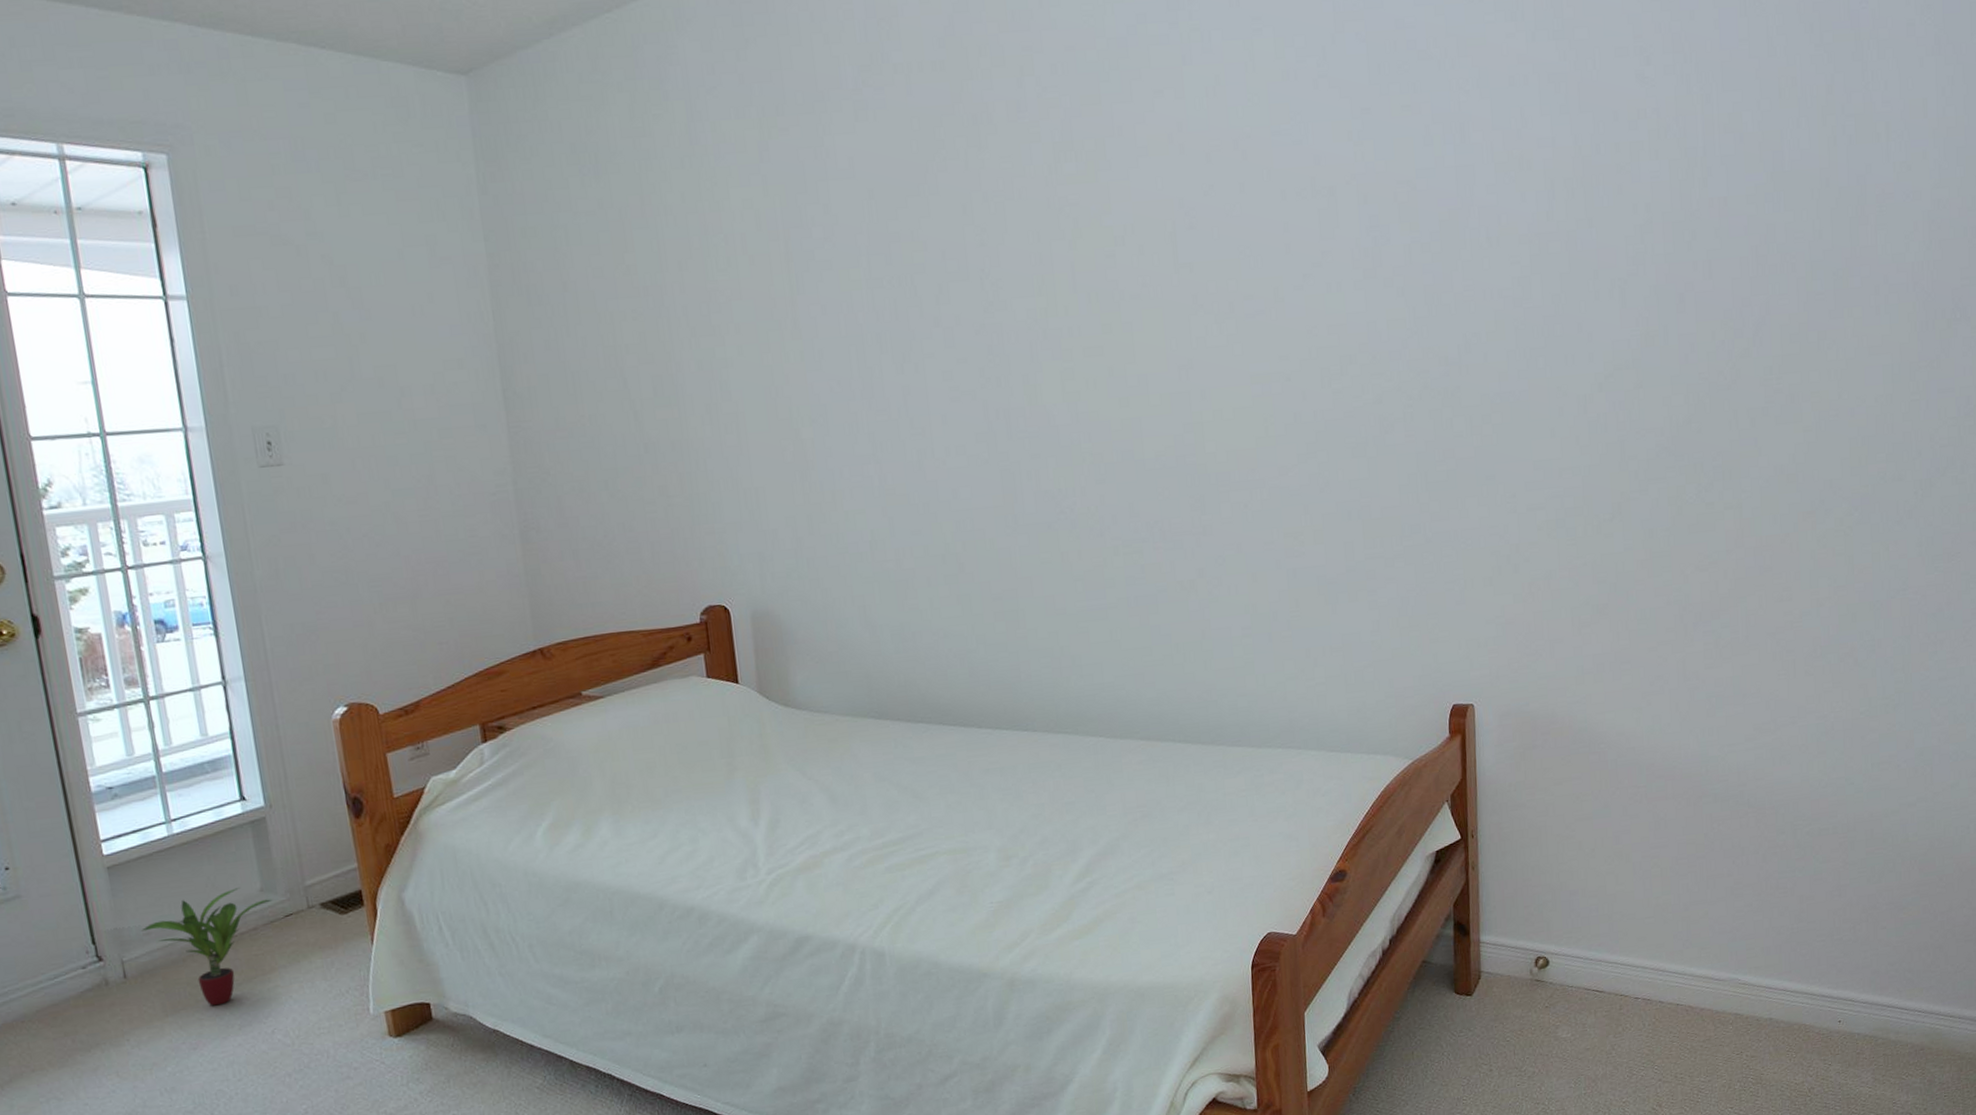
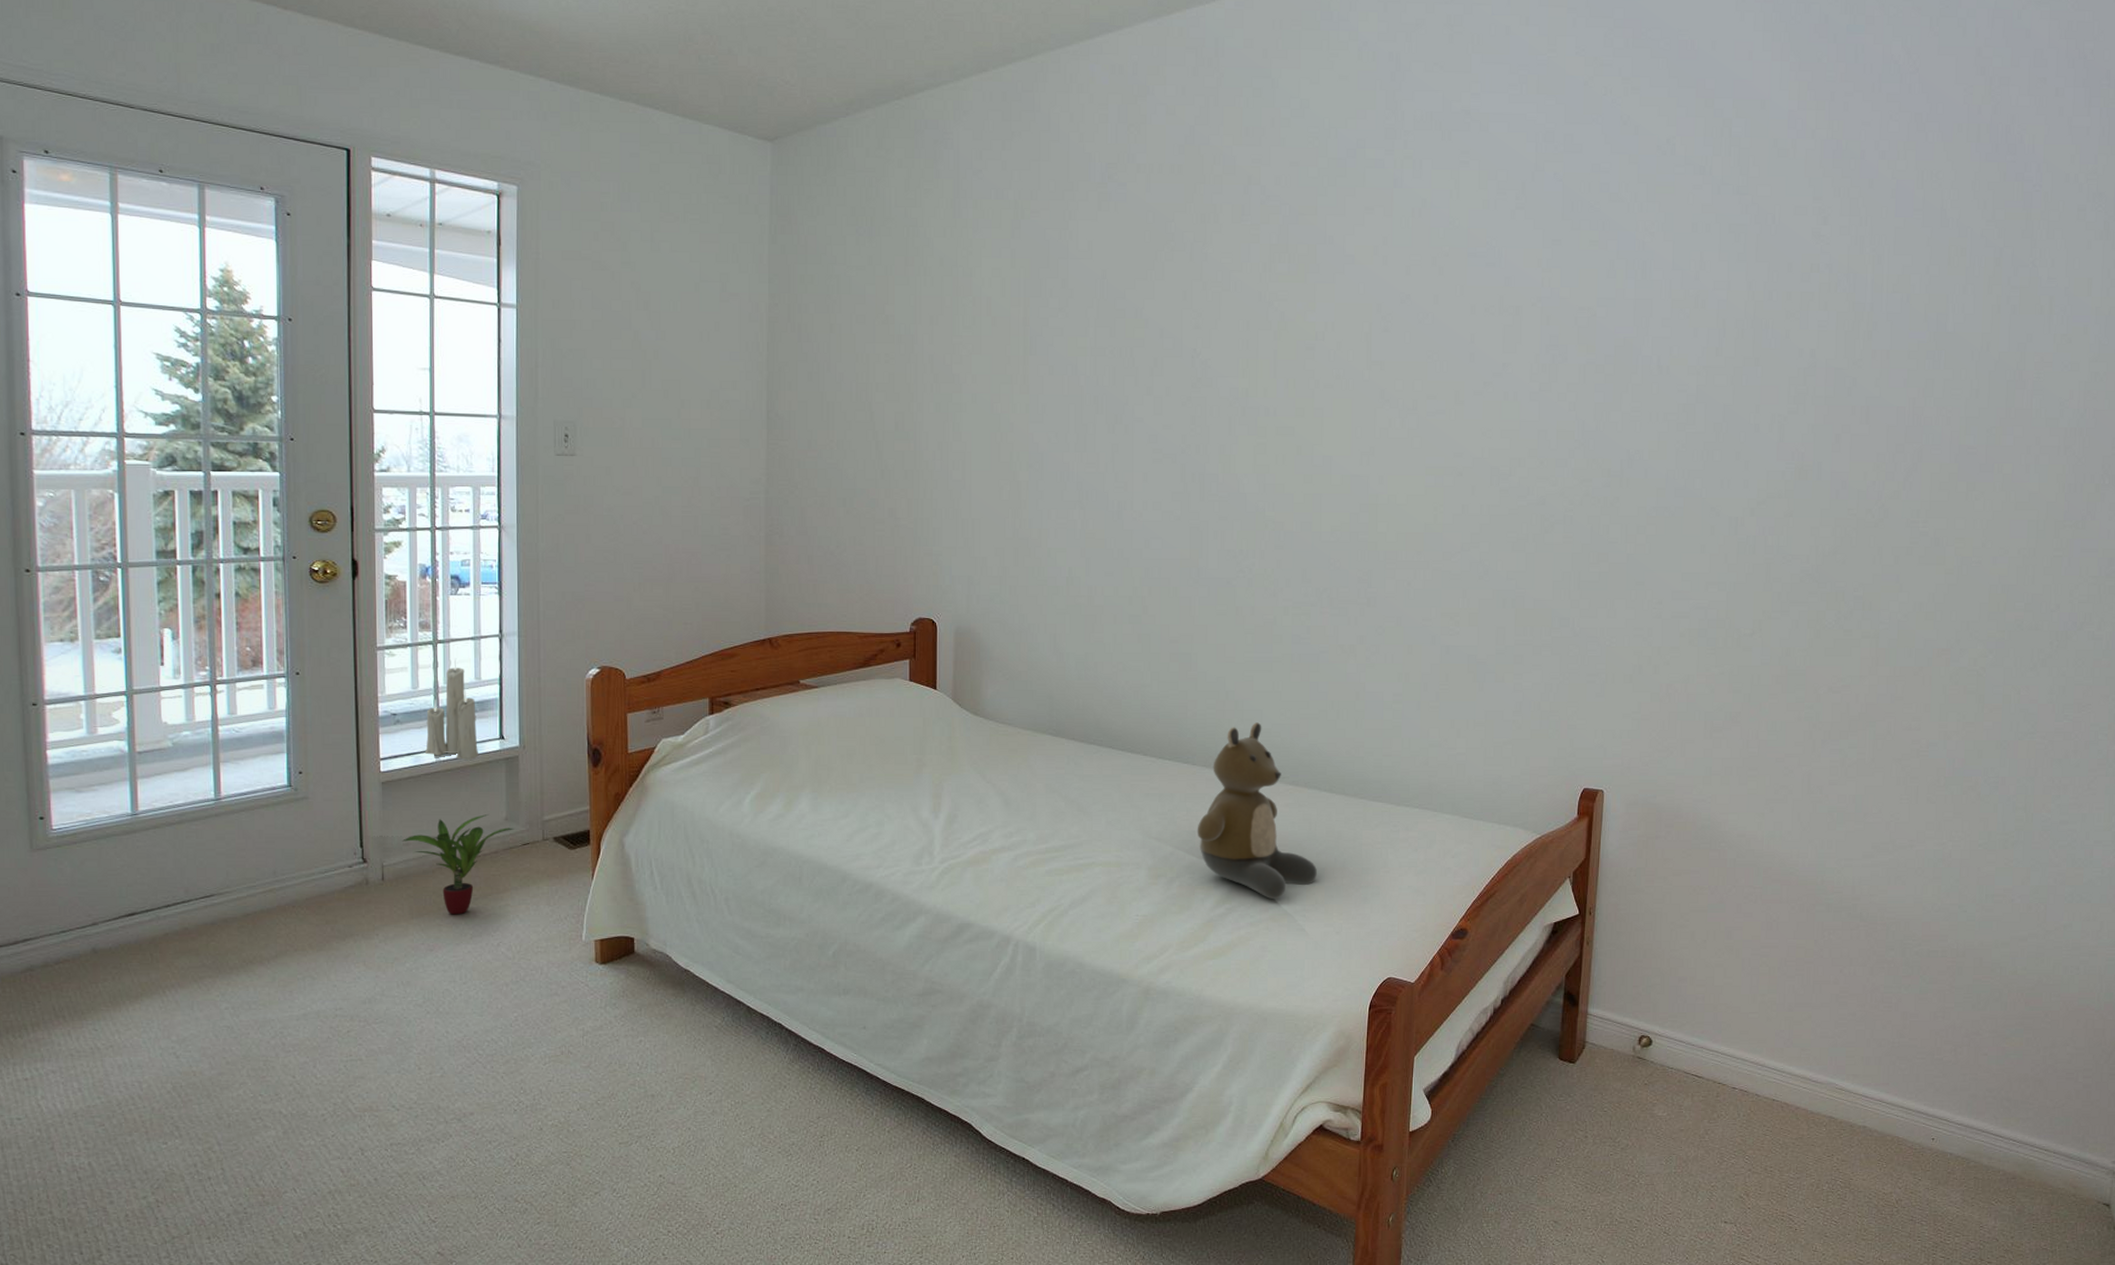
candle: none [149,715,219,830] -> present [424,658,479,761]
bear: none [1045,676,1182,866] -> present [1197,722,1318,899]

